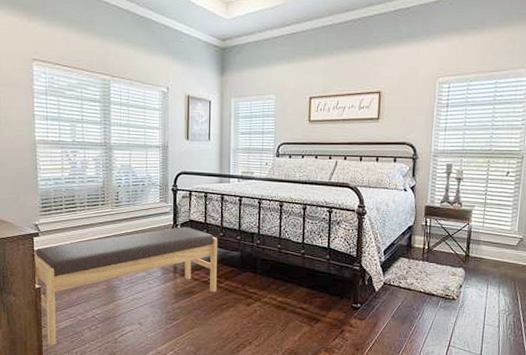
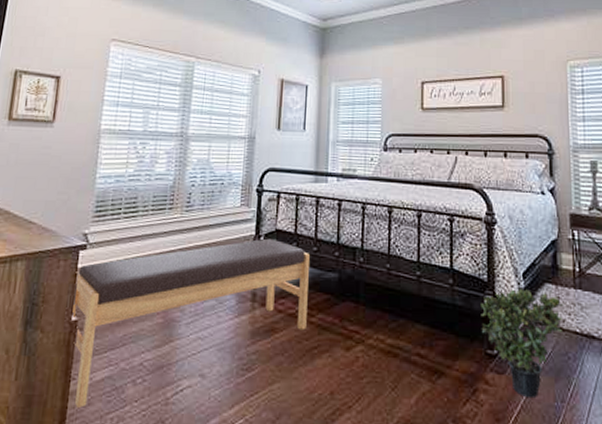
potted plant: none [349,261,414,335] -> present [480,288,564,397]

